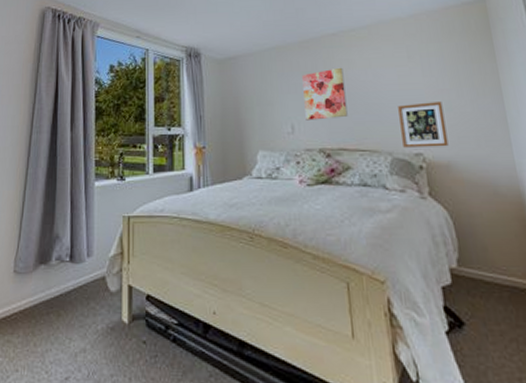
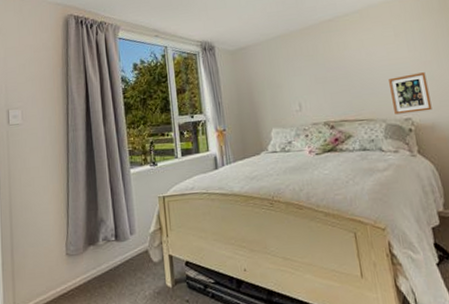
wall art: present [302,67,348,121] -> none [305,49,347,99]

